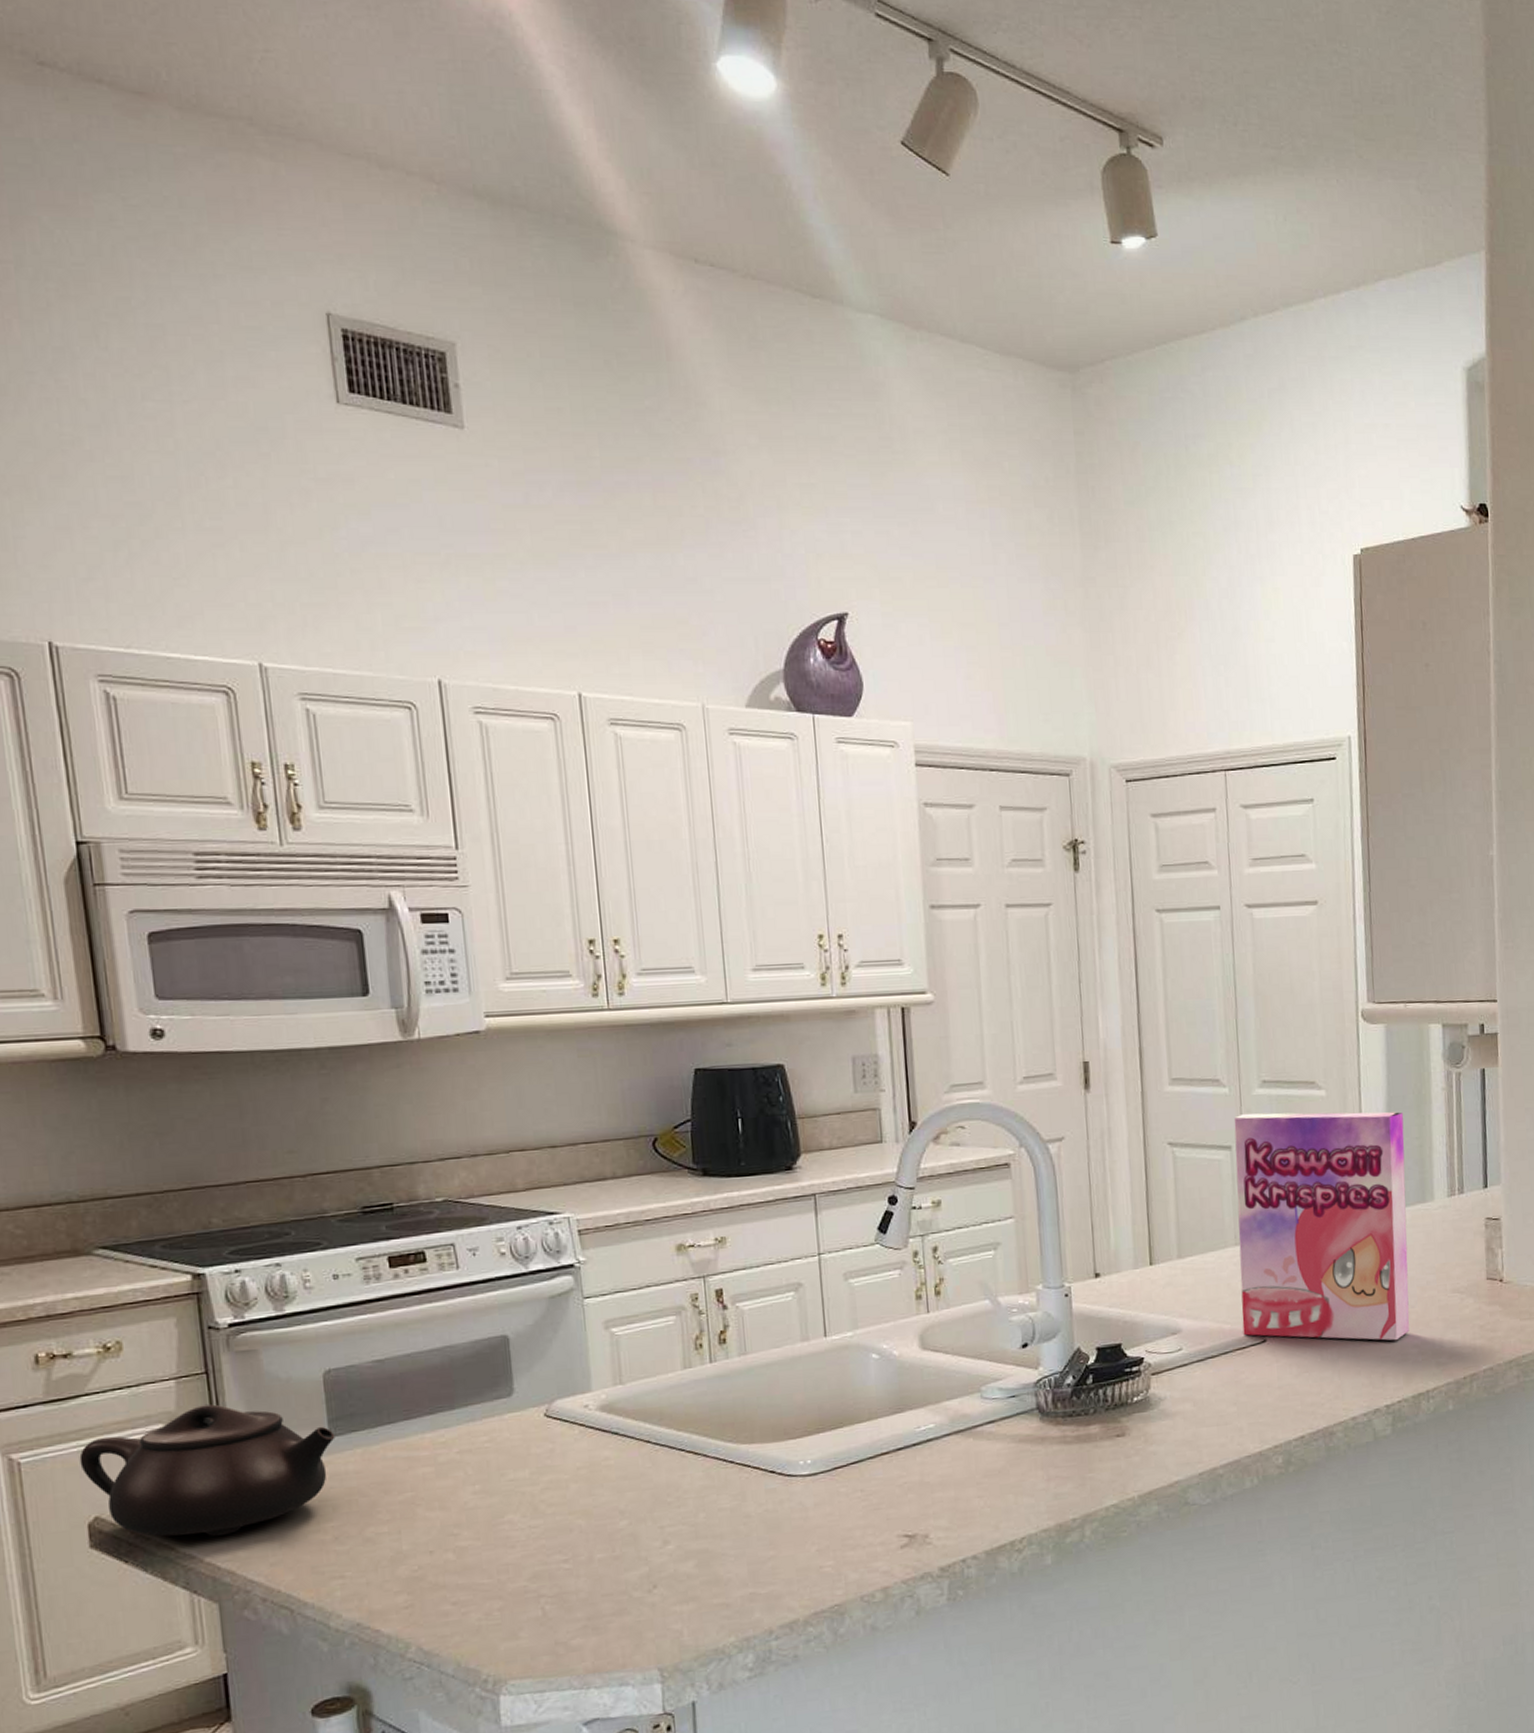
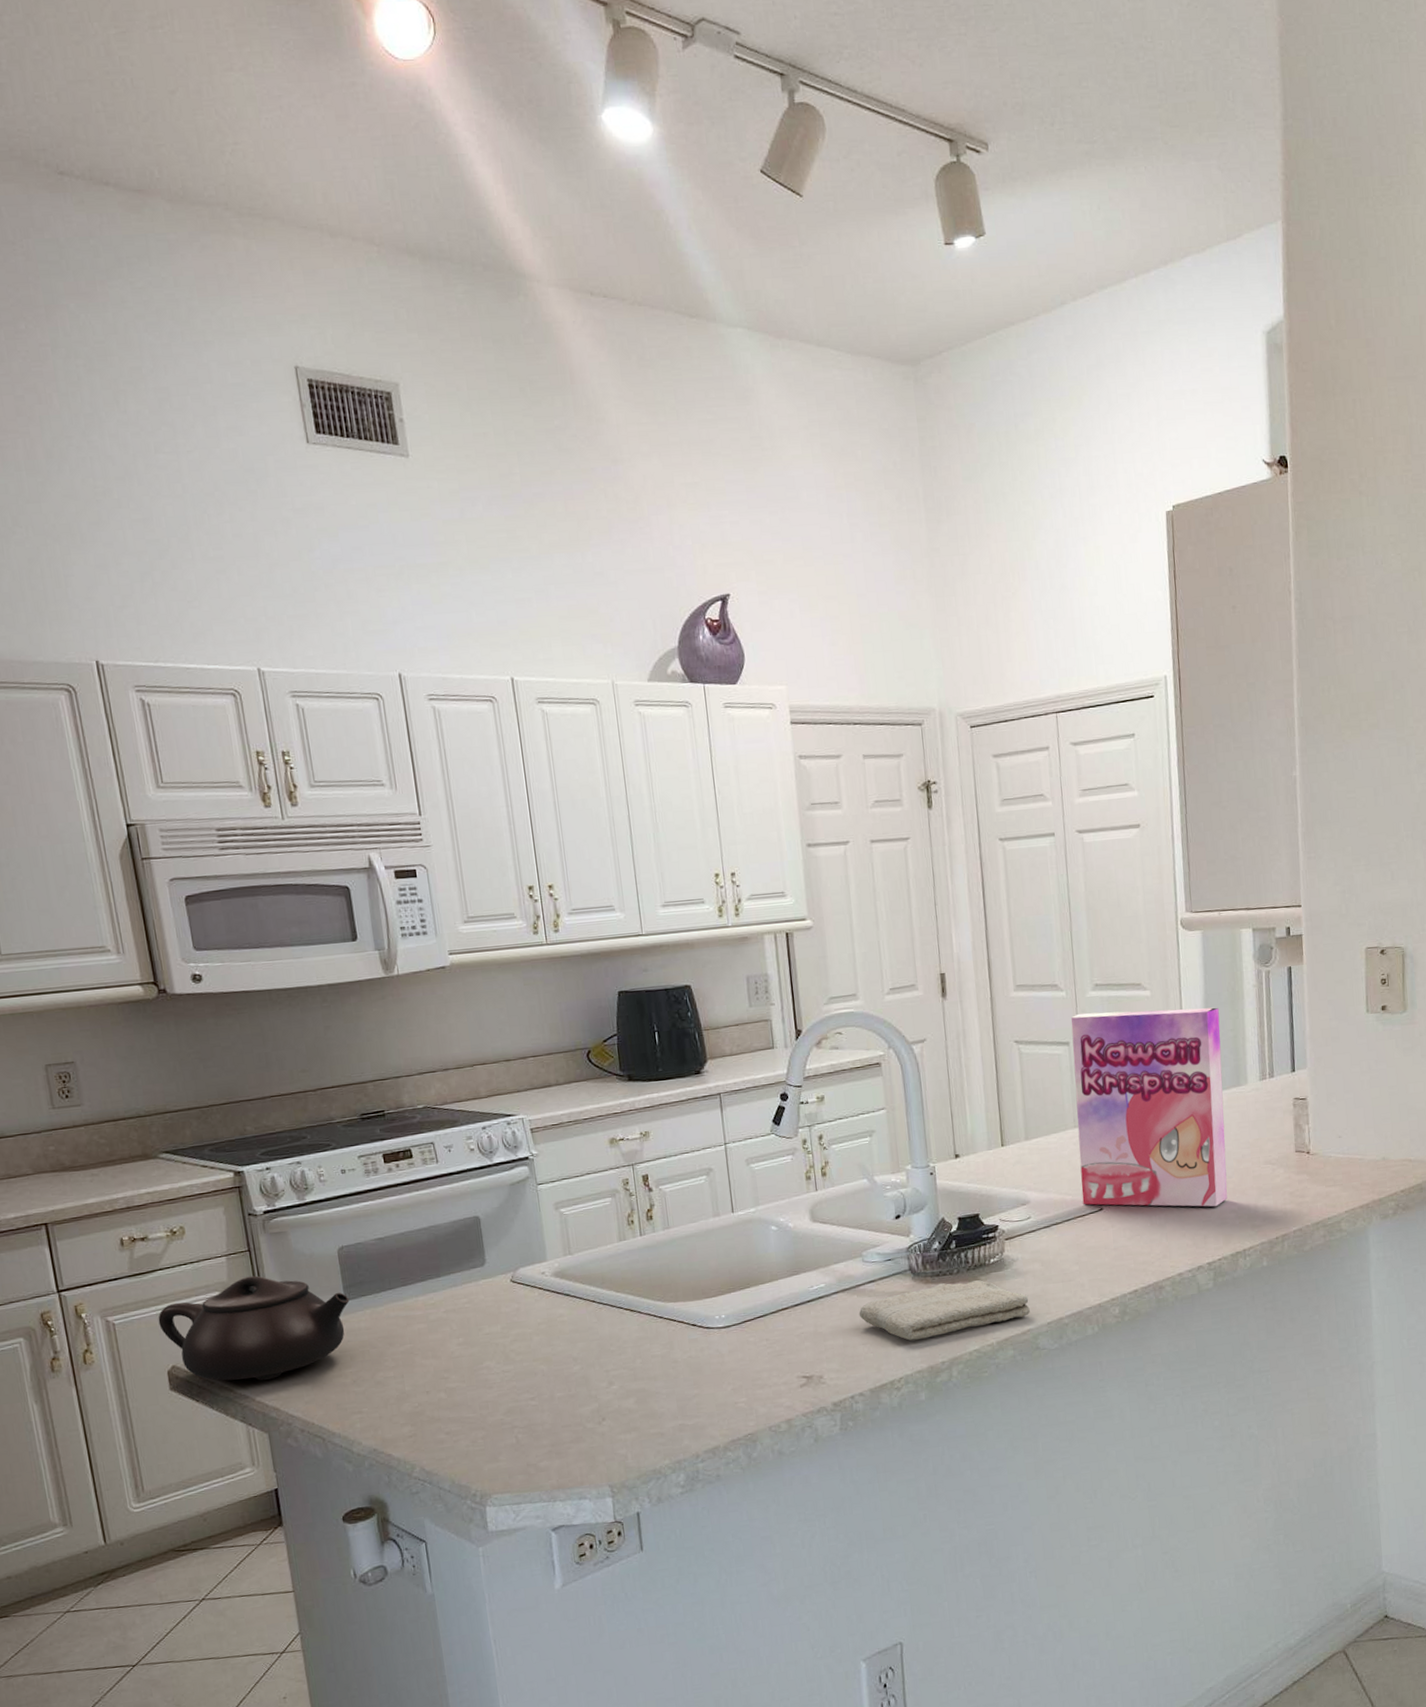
washcloth: none [974,1422,1179,1493] -> present [859,1280,1030,1341]

